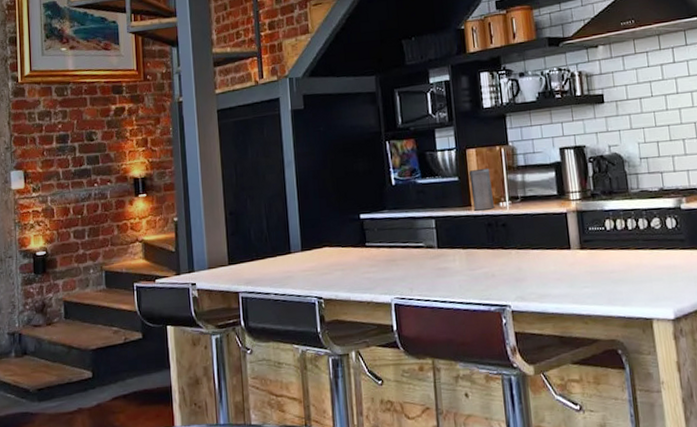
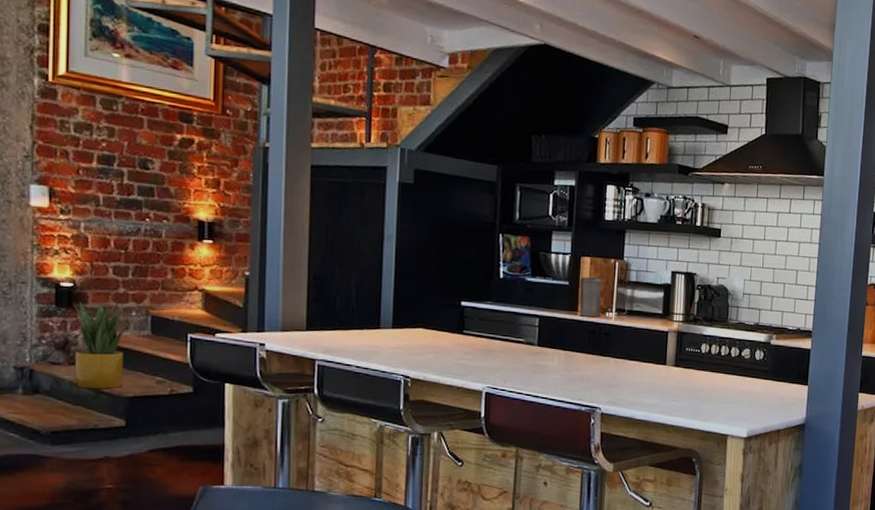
planter: none [47,262,88,346] -> present [74,300,127,390]

